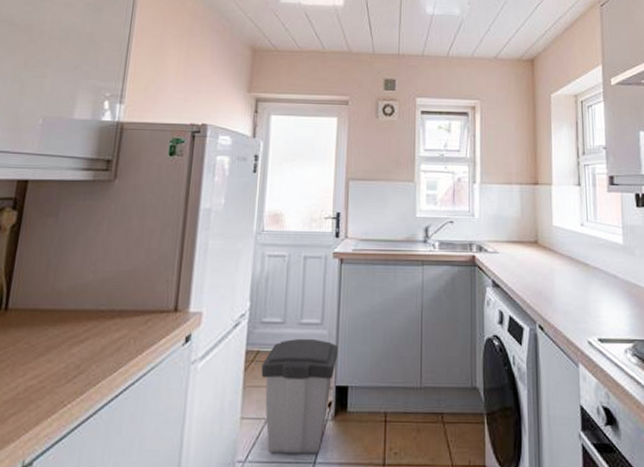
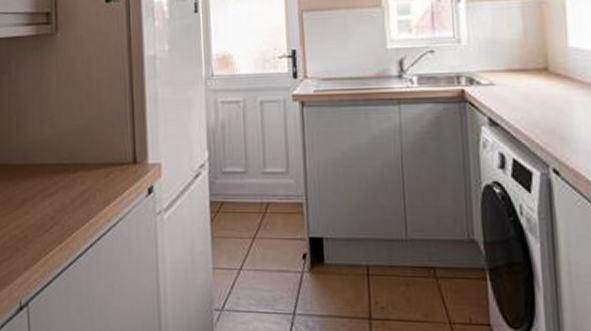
trash can: present [261,339,339,454] -> none [228,189,309,306]

